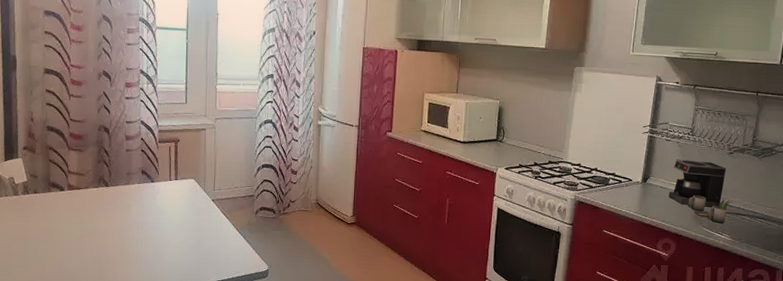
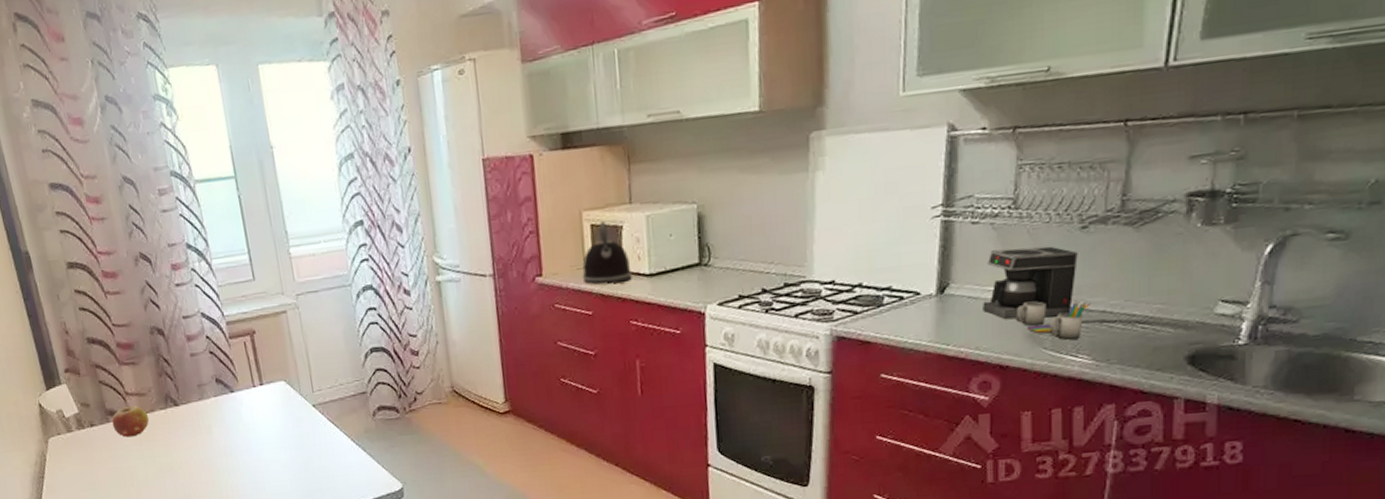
fruit: none [52,181,83,206] -> present [111,405,150,438]
kettle: none [418,102,452,145] -> present [582,221,632,286]

